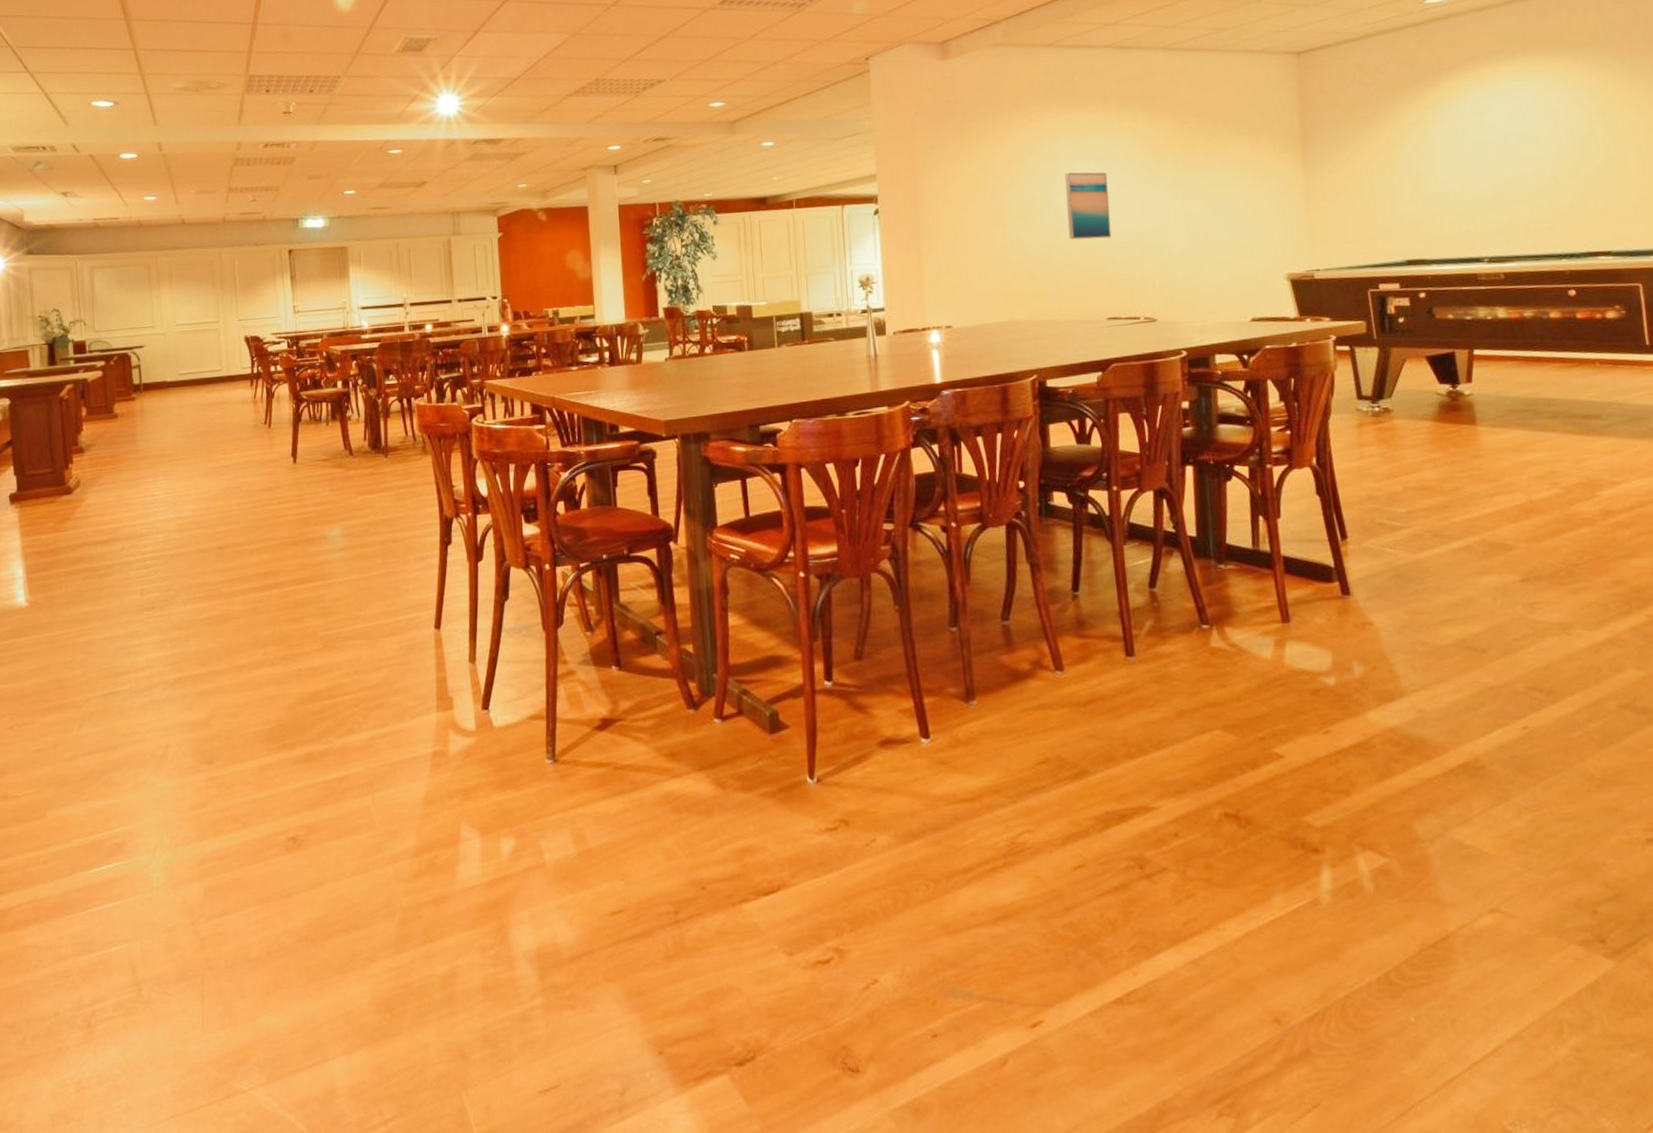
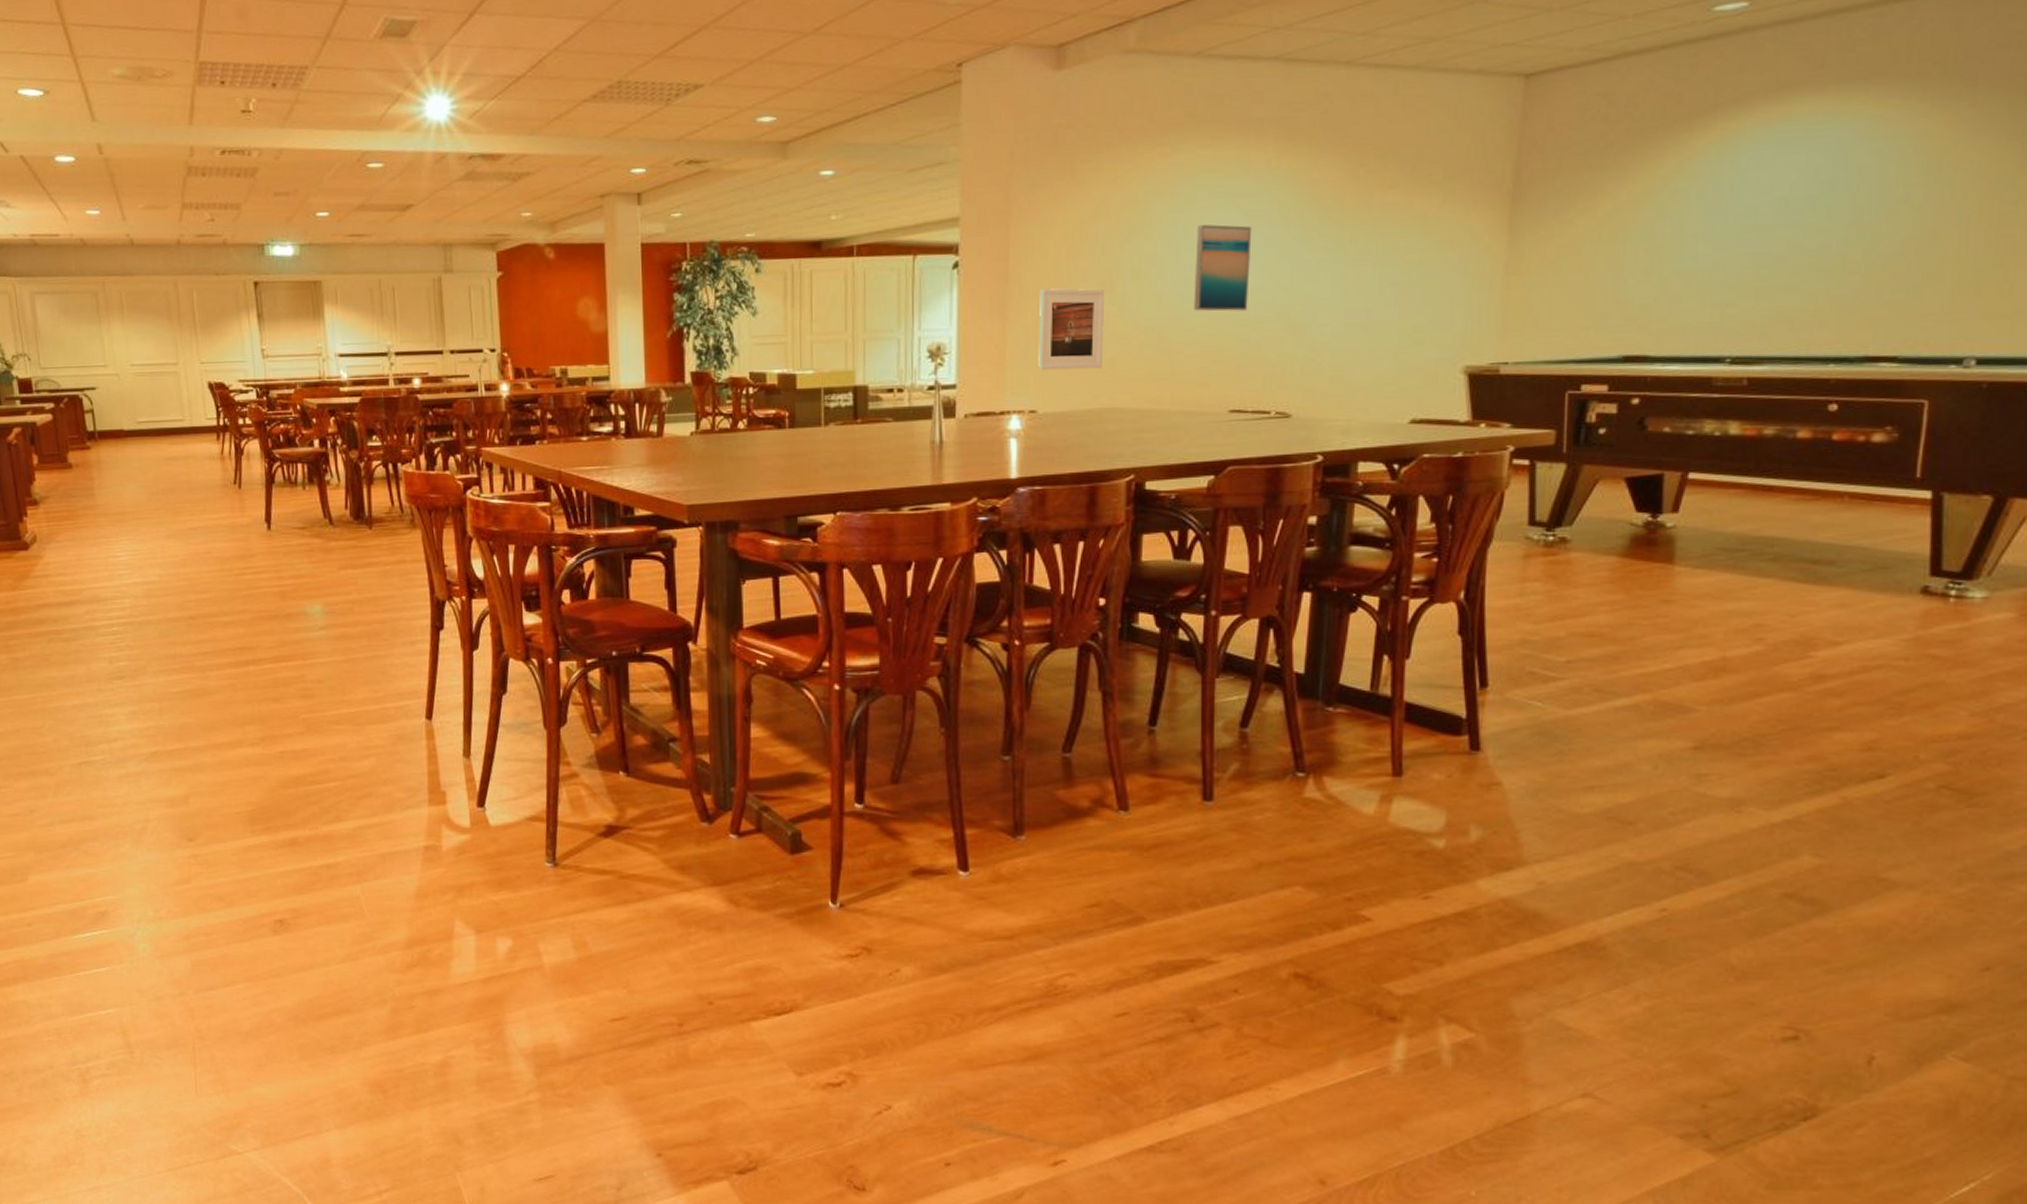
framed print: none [945,226,1002,293] -> present [1038,288,1105,371]

